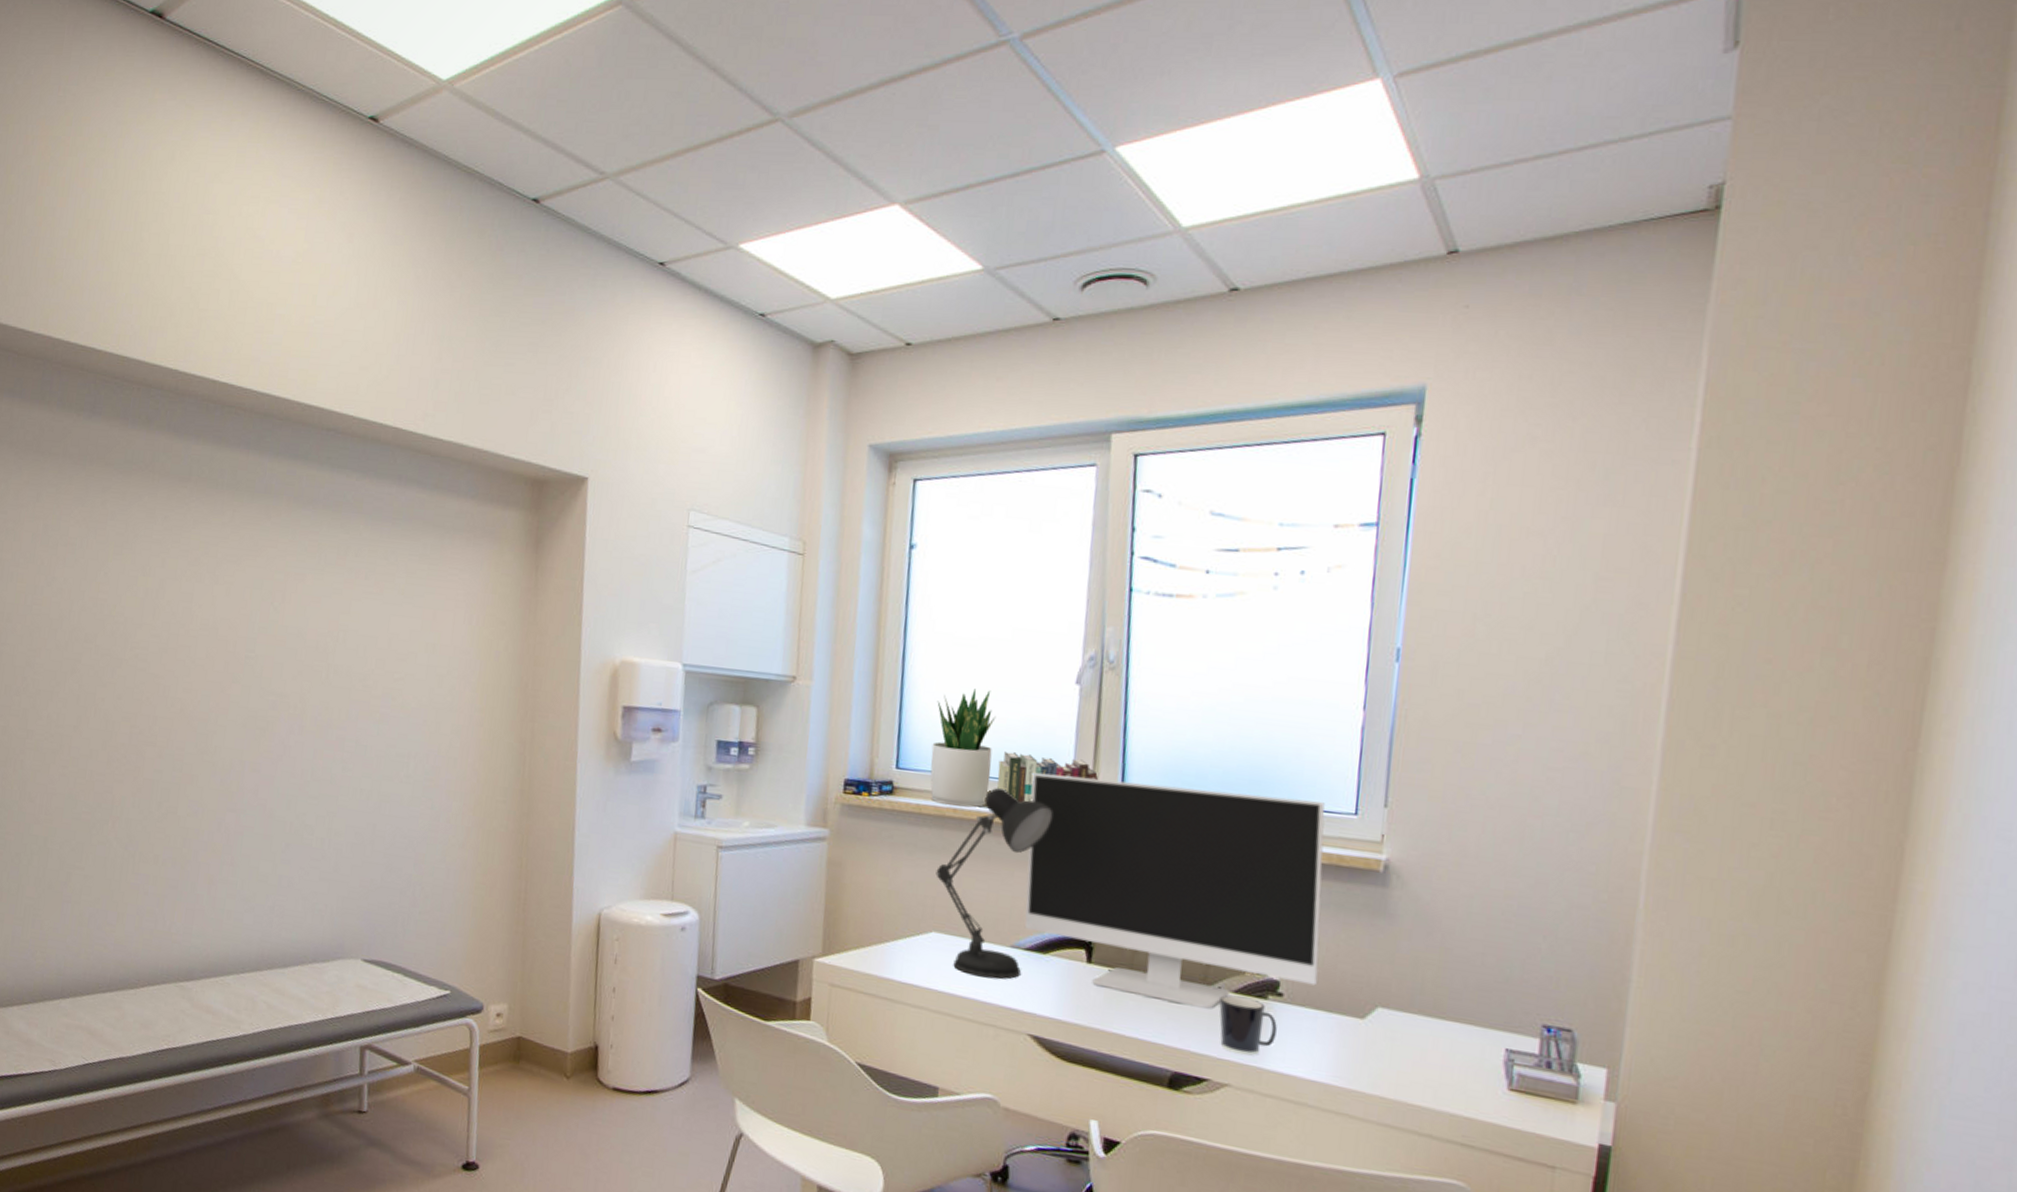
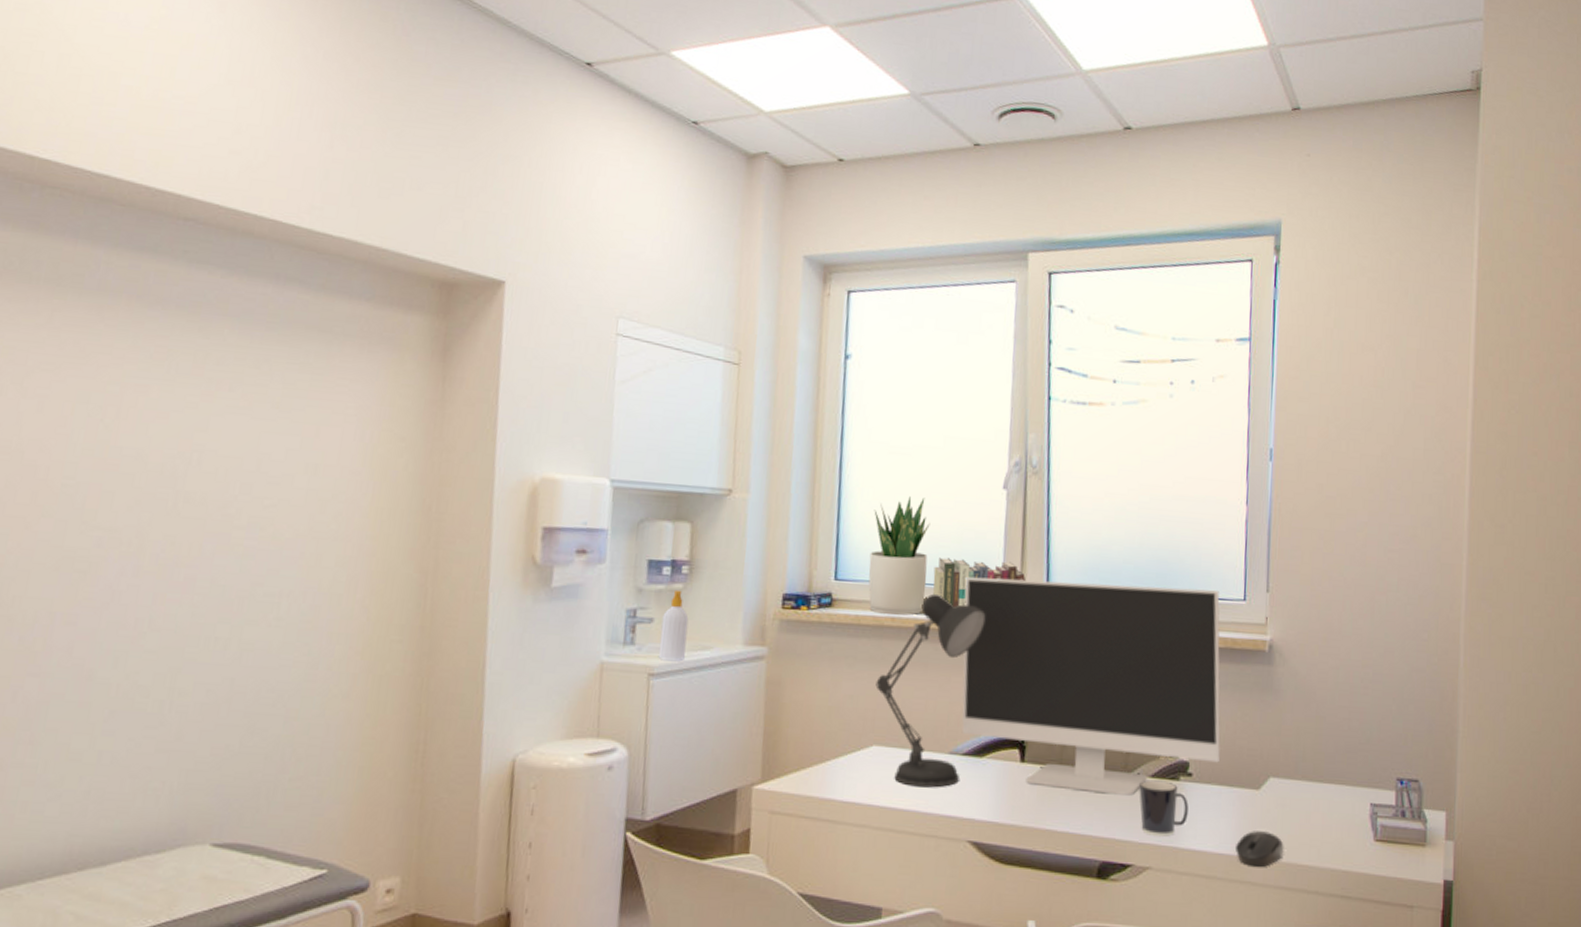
soap bottle: none [726,769,755,837] -> present [658,589,689,662]
computer mouse: none [1331,1061,1392,1101] -> present [1236,831,1284,867]

